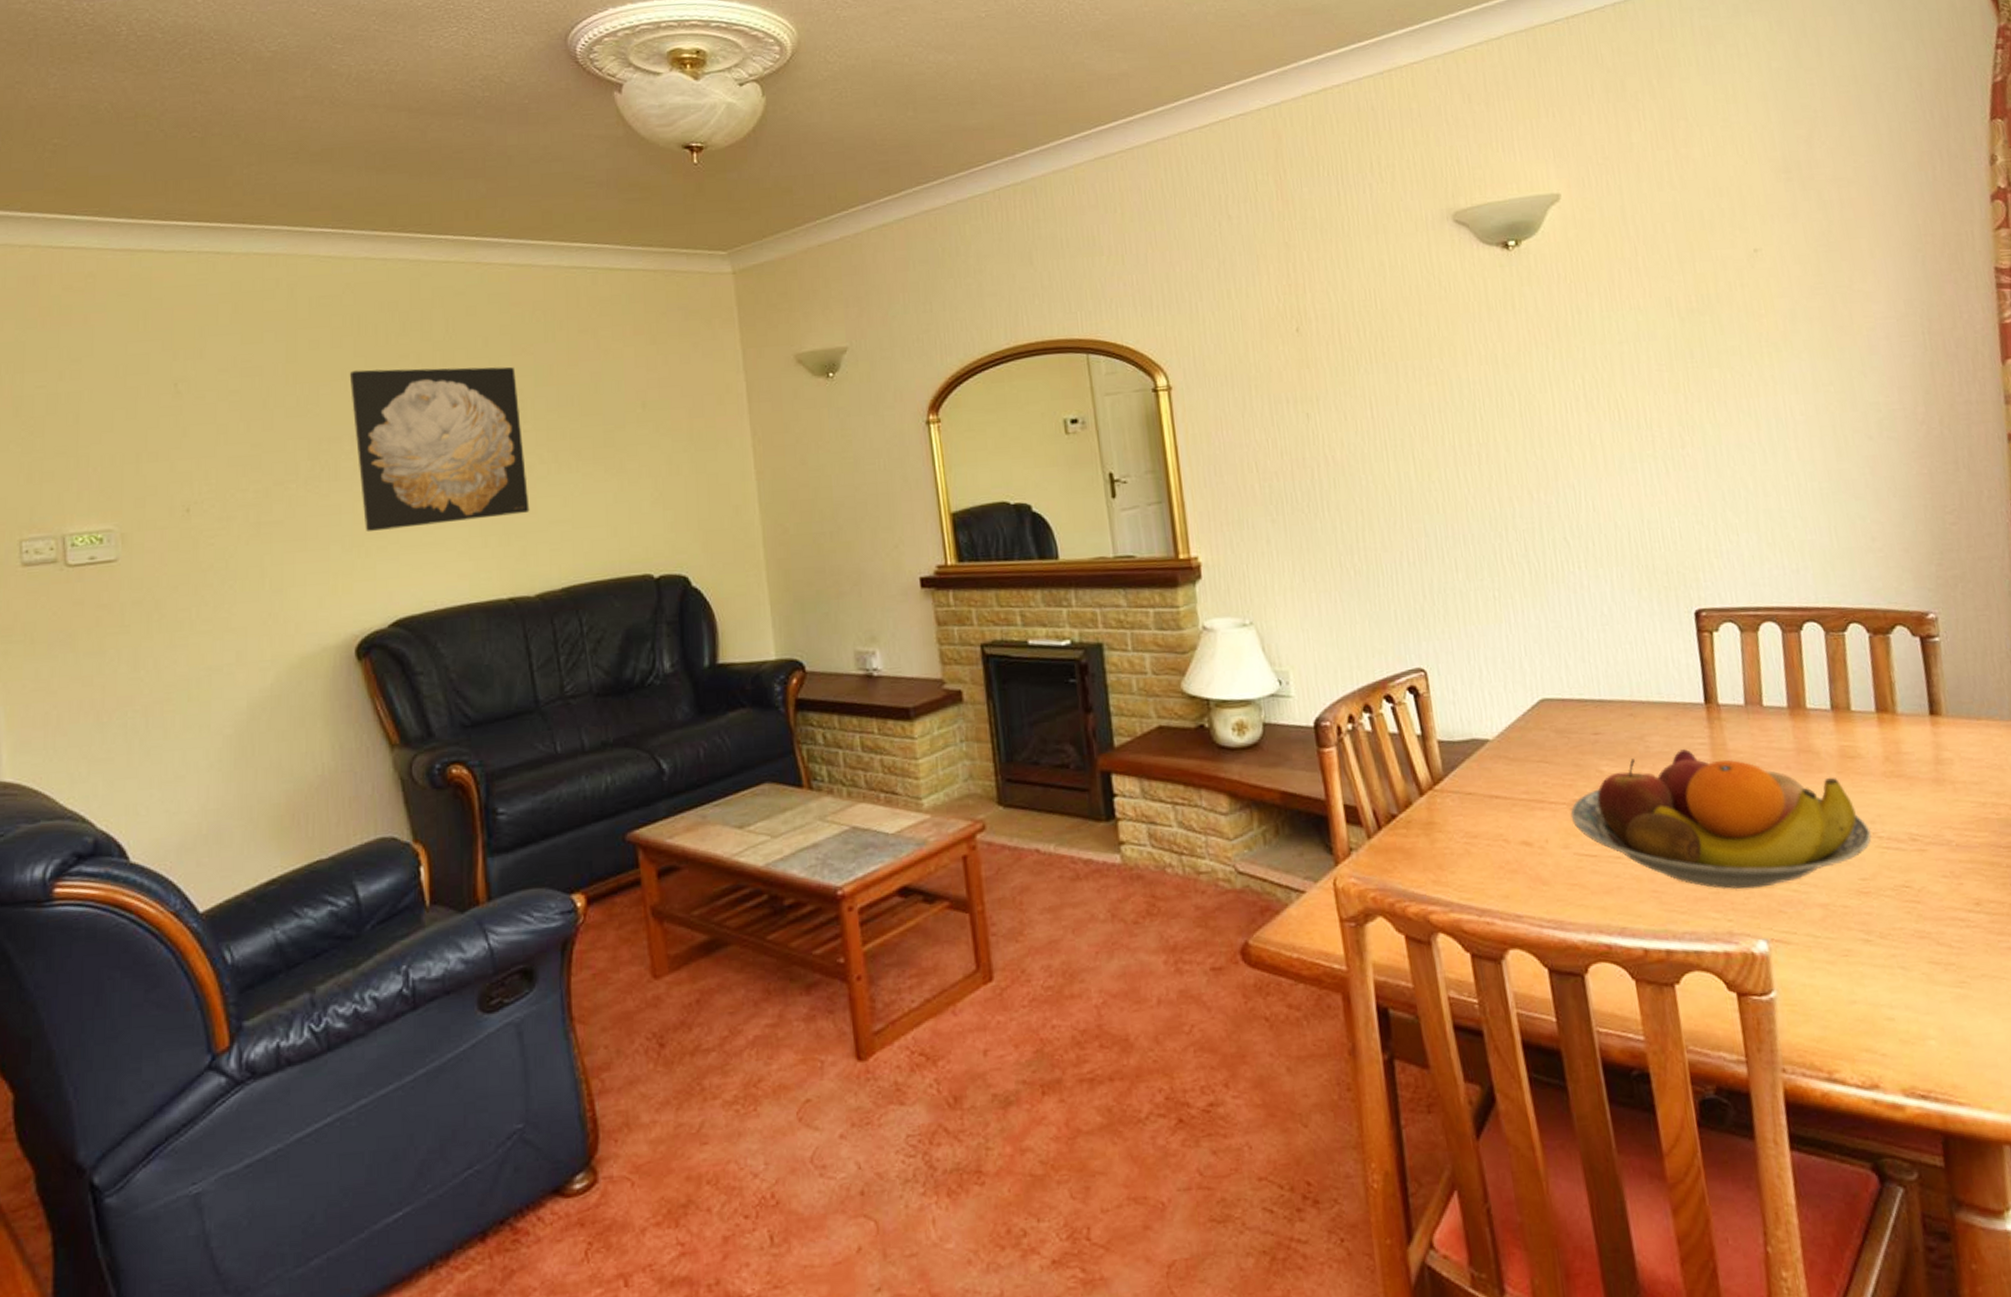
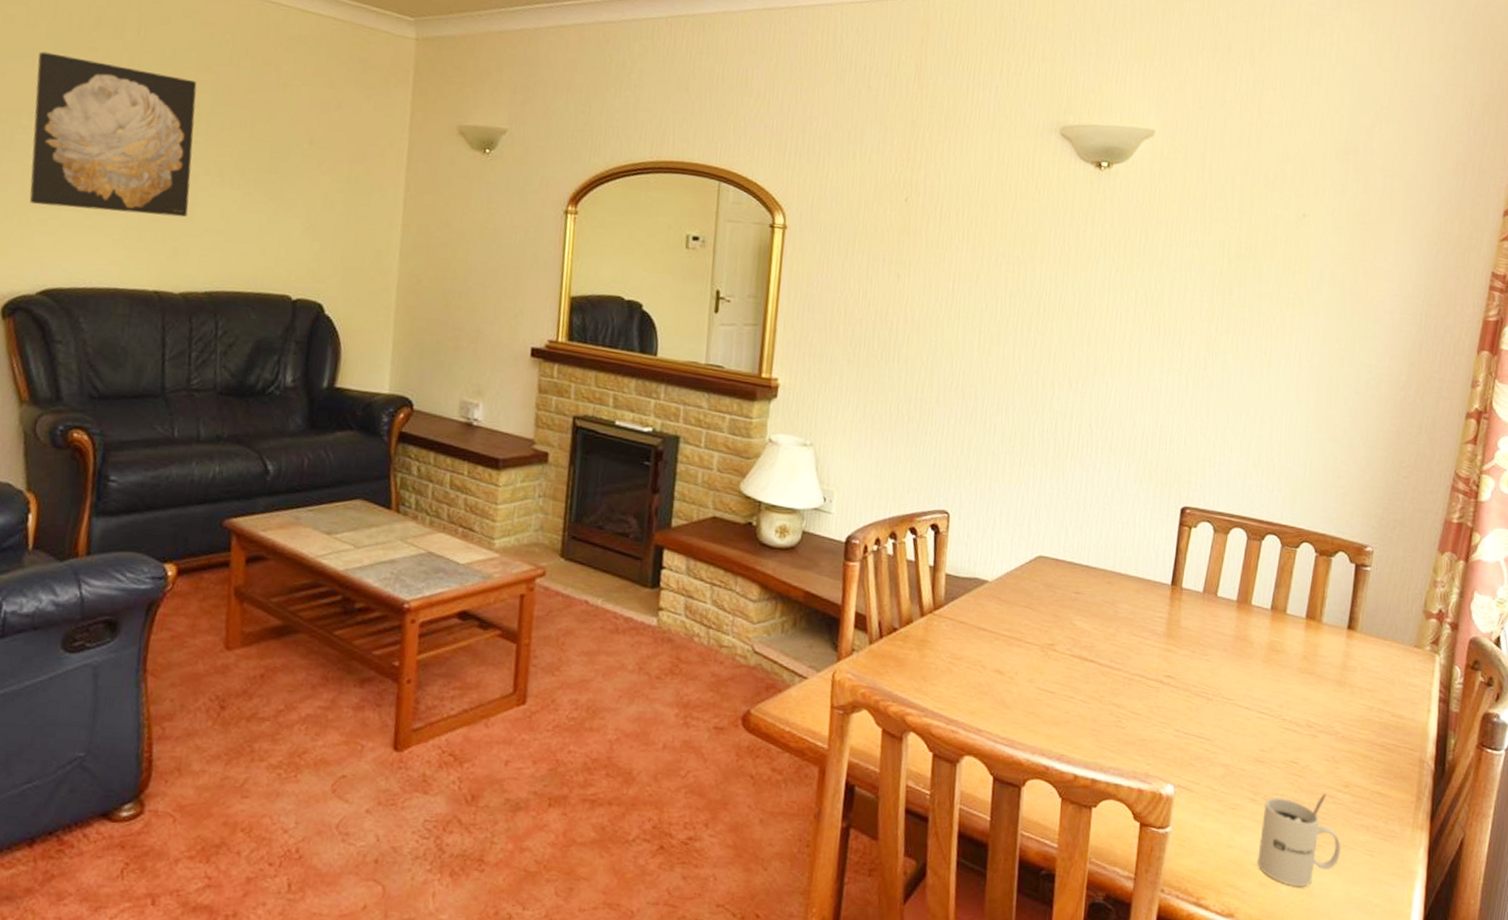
fruit bowl: present [1570,749,1872,889] -> none [1040,619,1278,743]
mug: none [1882,916,1992,1038] -> present [1257,793,1341,887]

